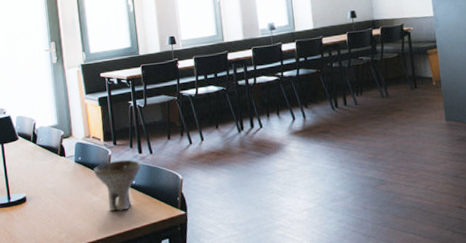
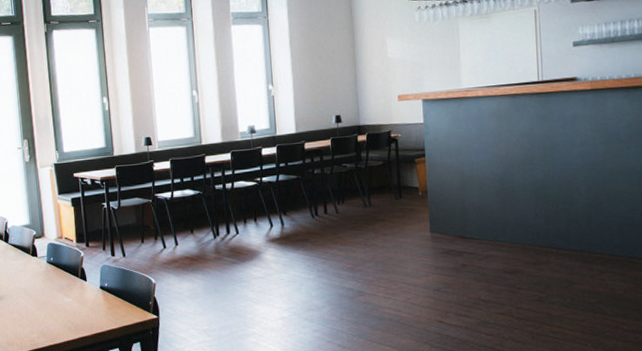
ceramic bowl: present [94,159,141,212] -> none [66,262,113,313]

